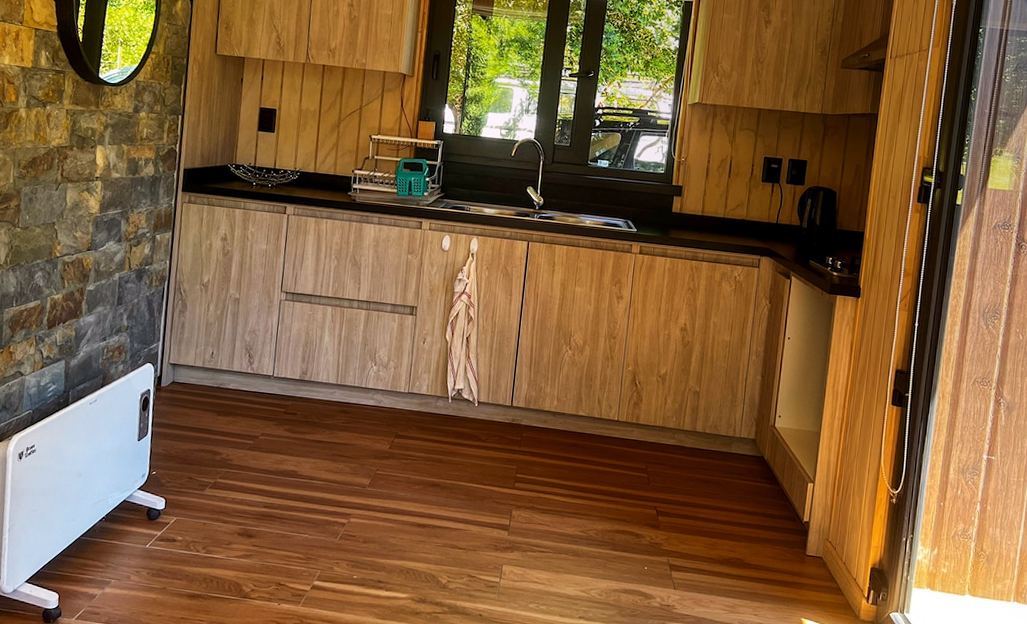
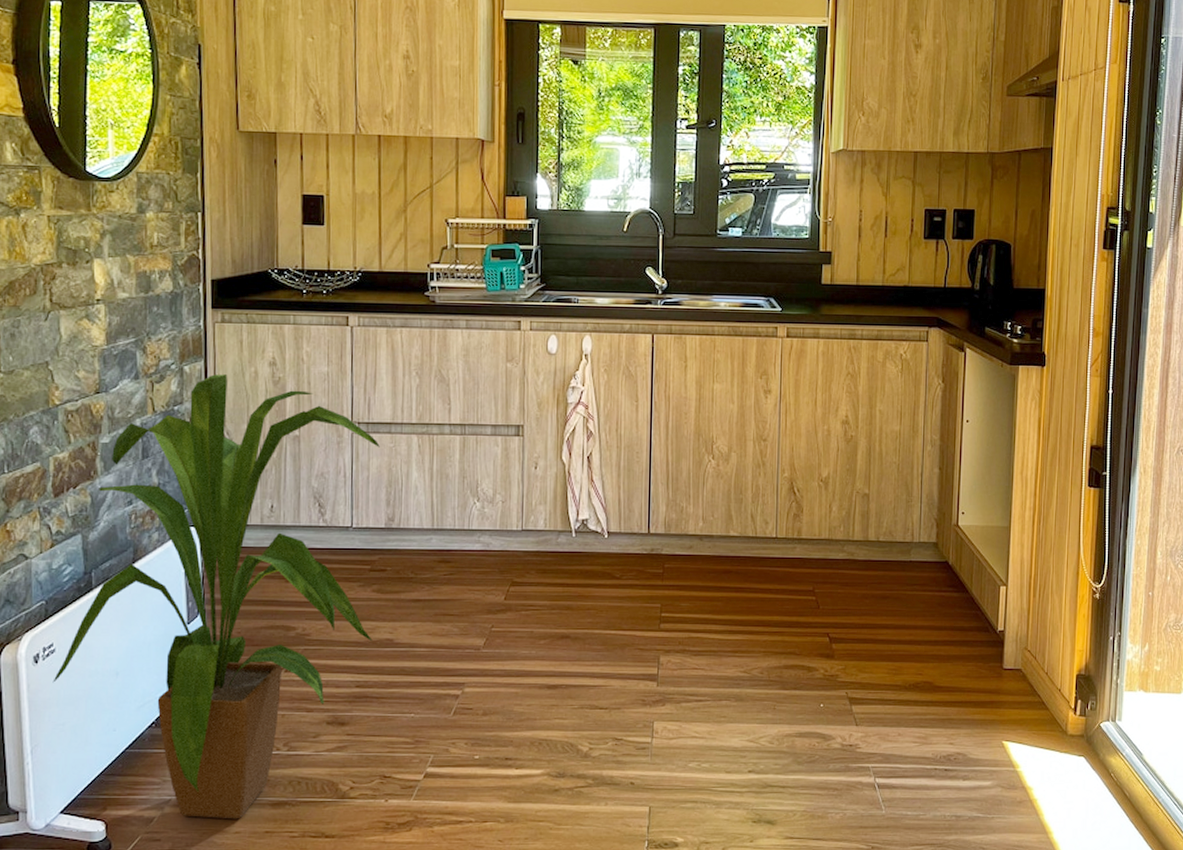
house plant: none [31,243,301,605] -> present [52,374,380,819]

